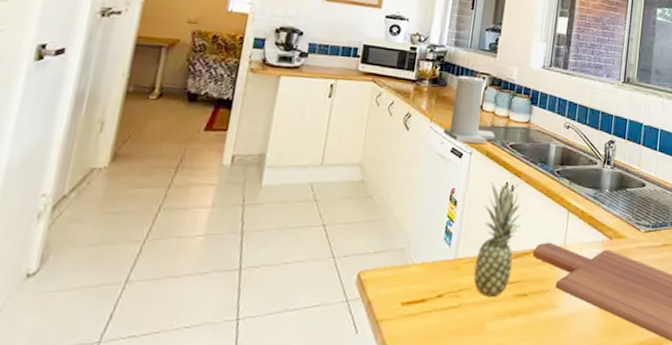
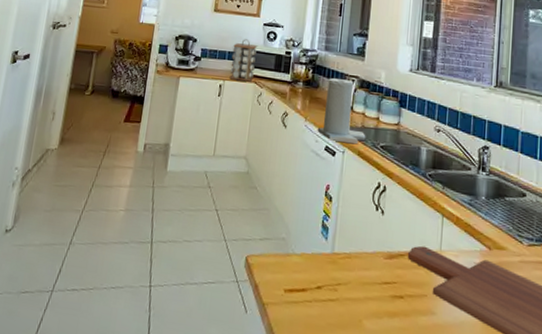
spice rack: none [343,32,377,81] -> present [229,39,257,82]
fruit: present [473,180,521,297] -> none [350,179,394,295]

